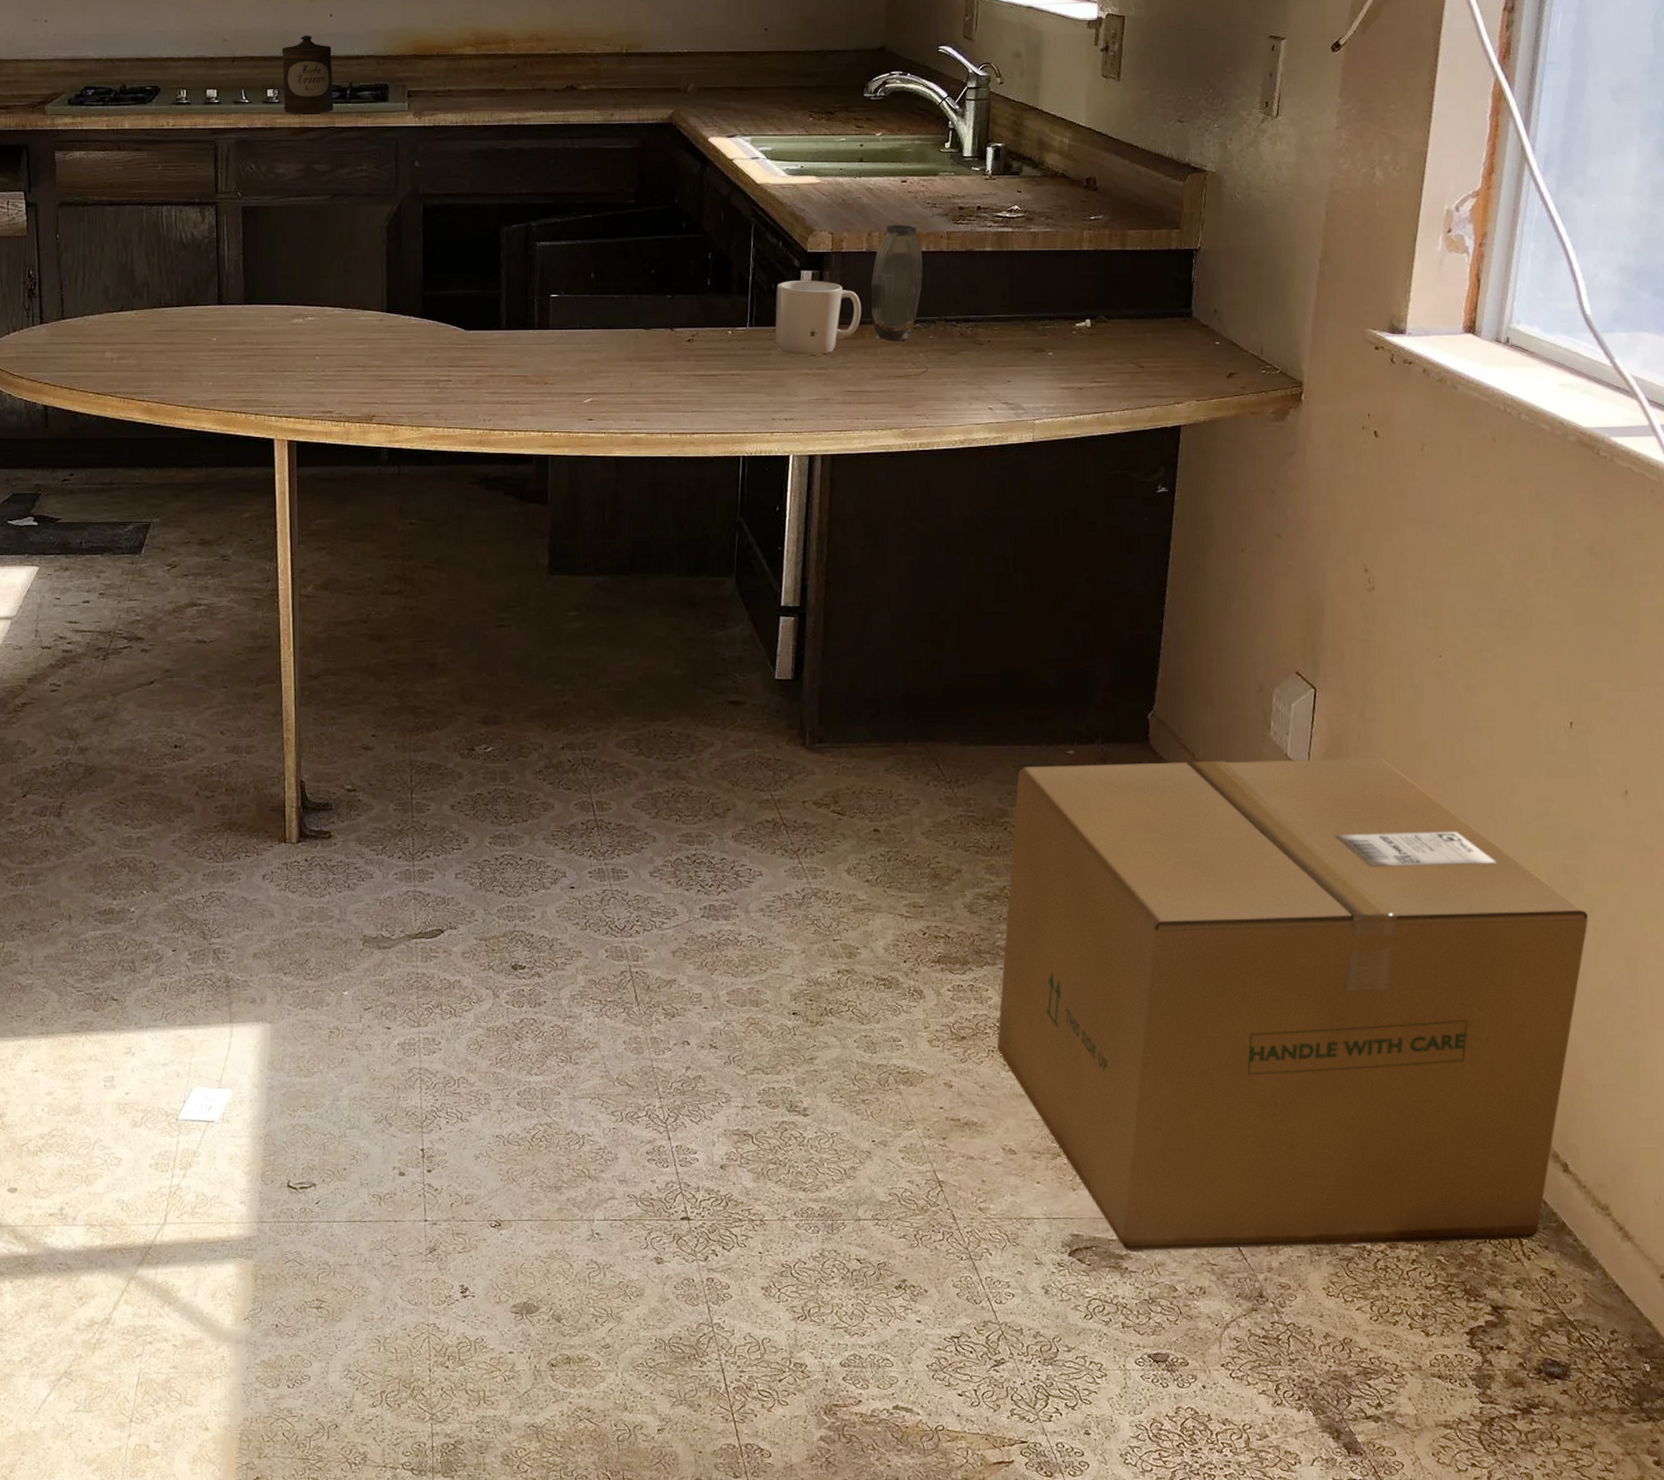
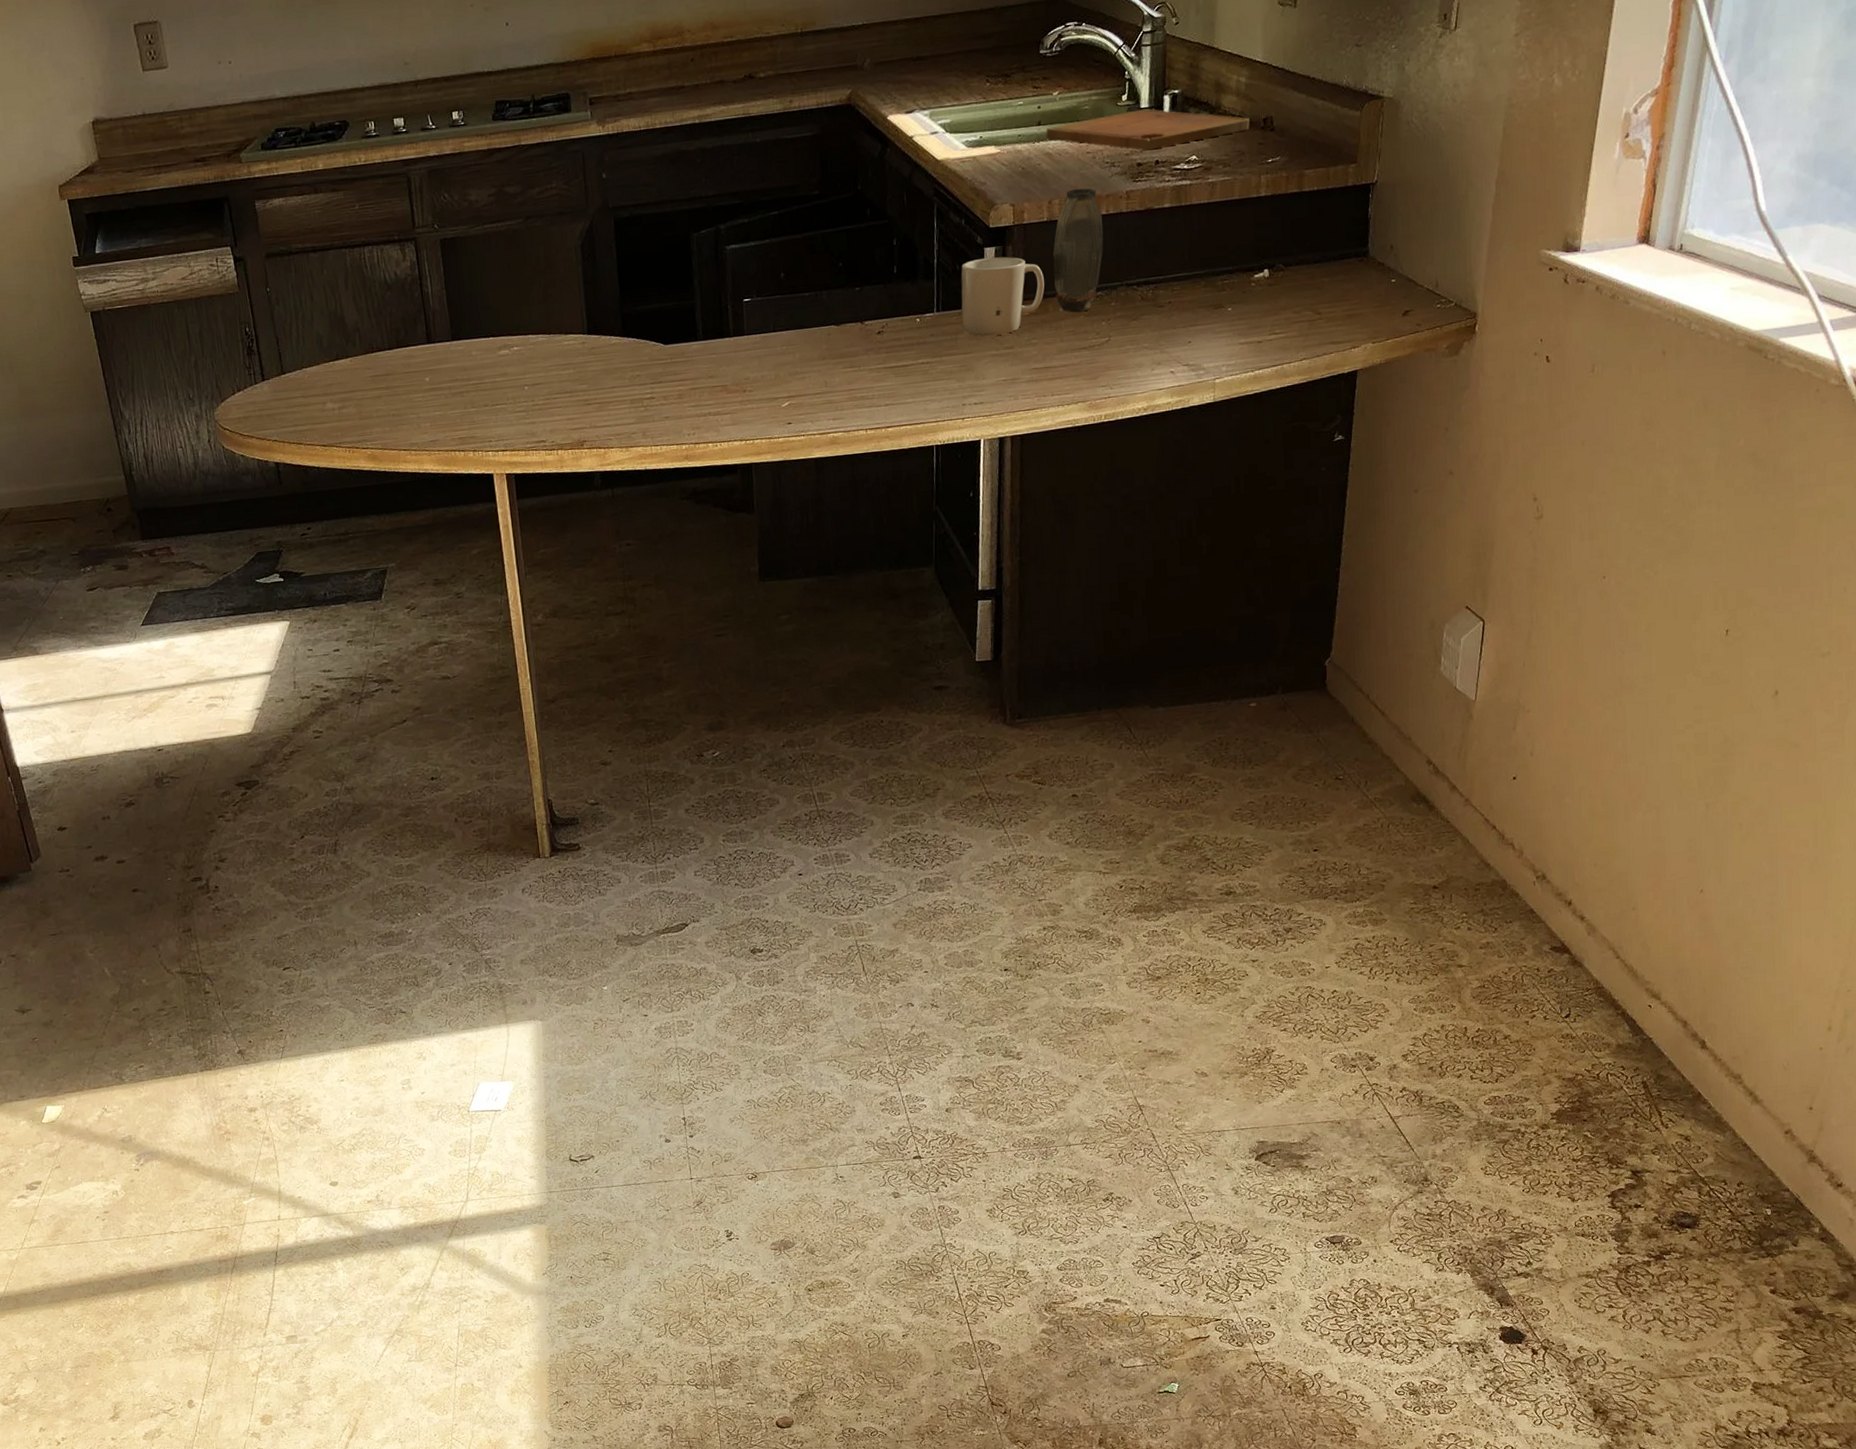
canister: present [282,35,334,114] -> none [462,48,519,136]
cutting board: none [867,157,1073,196] -> present [1046,109,1250,151]
box: present [997,758,1589,1250] -> none [1189,682,1735,1151]

